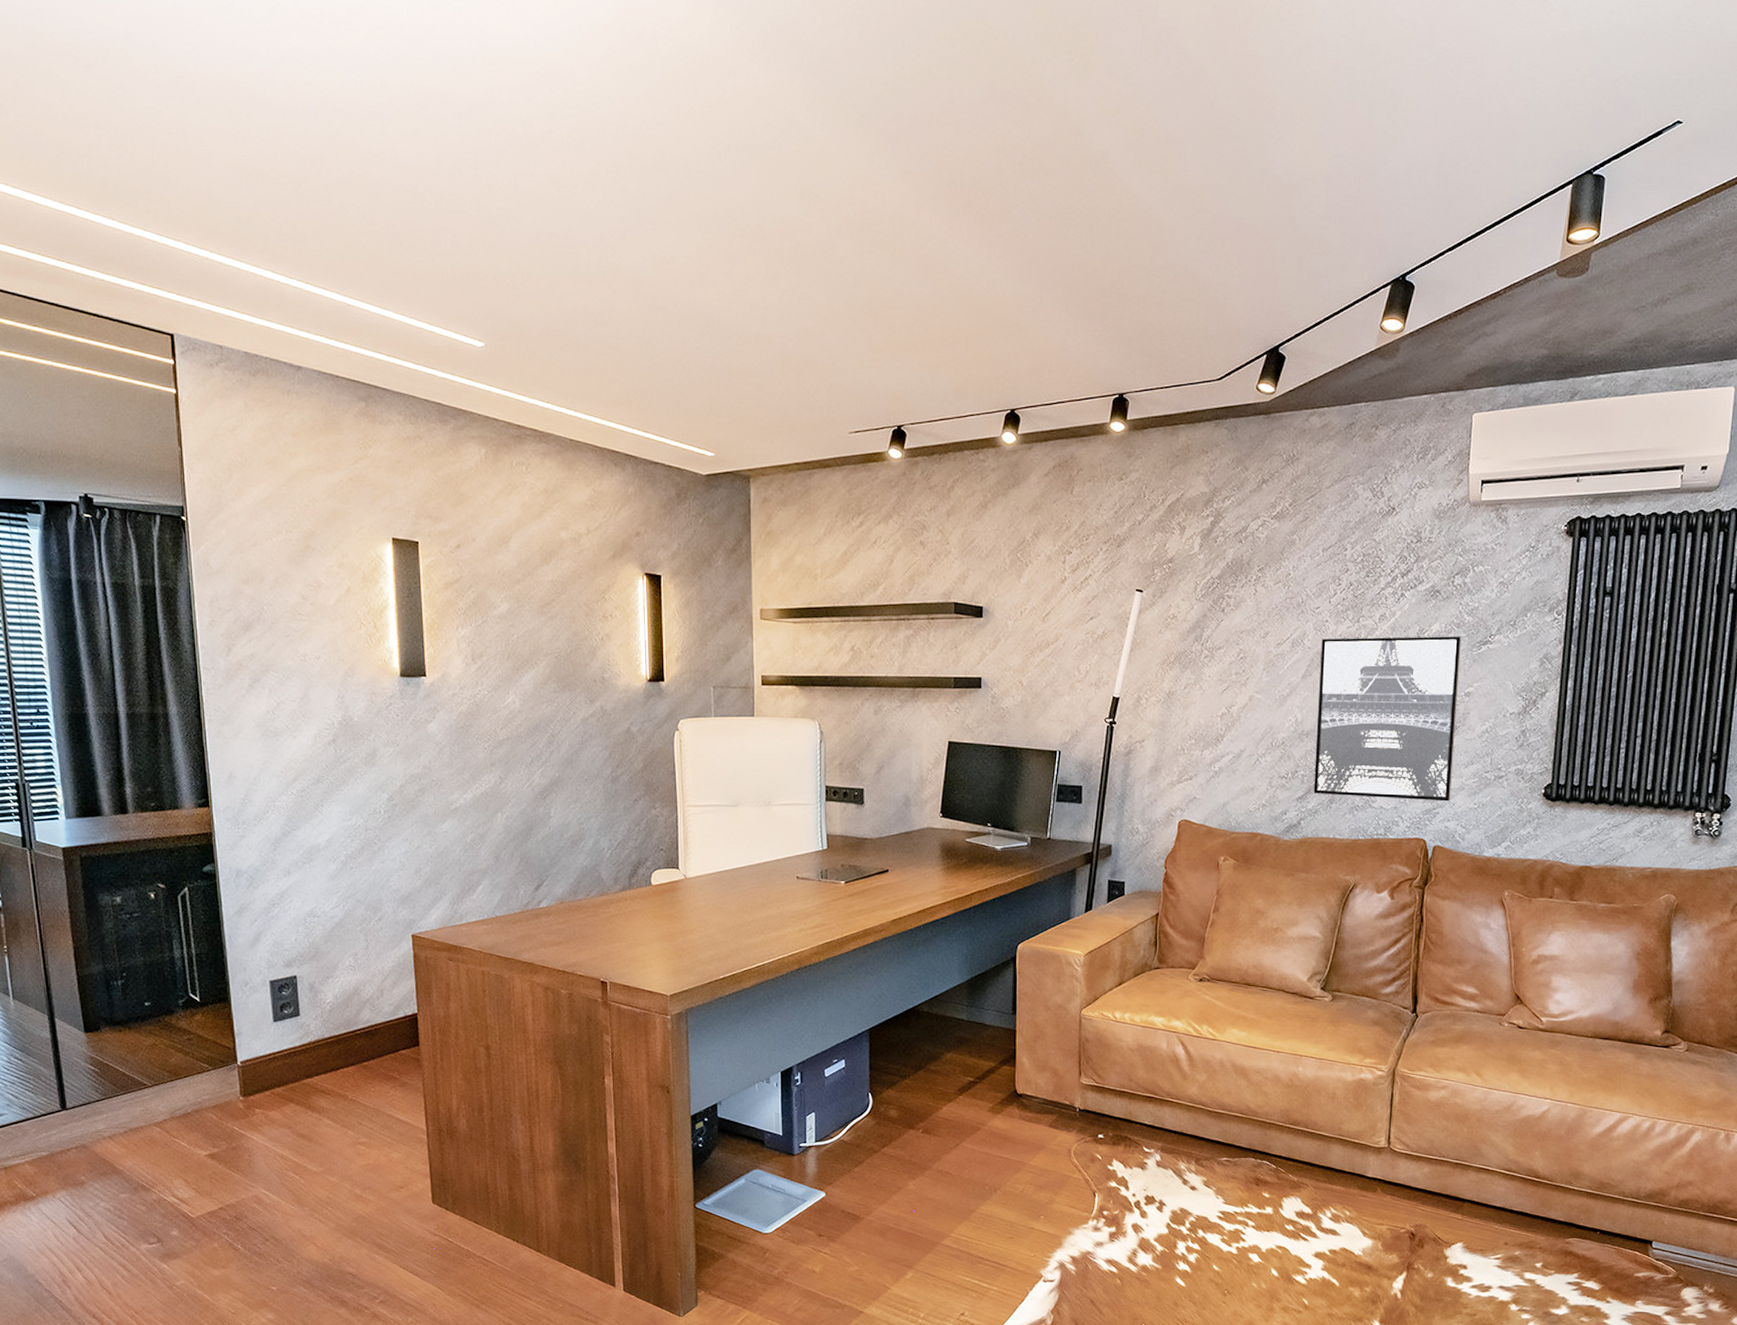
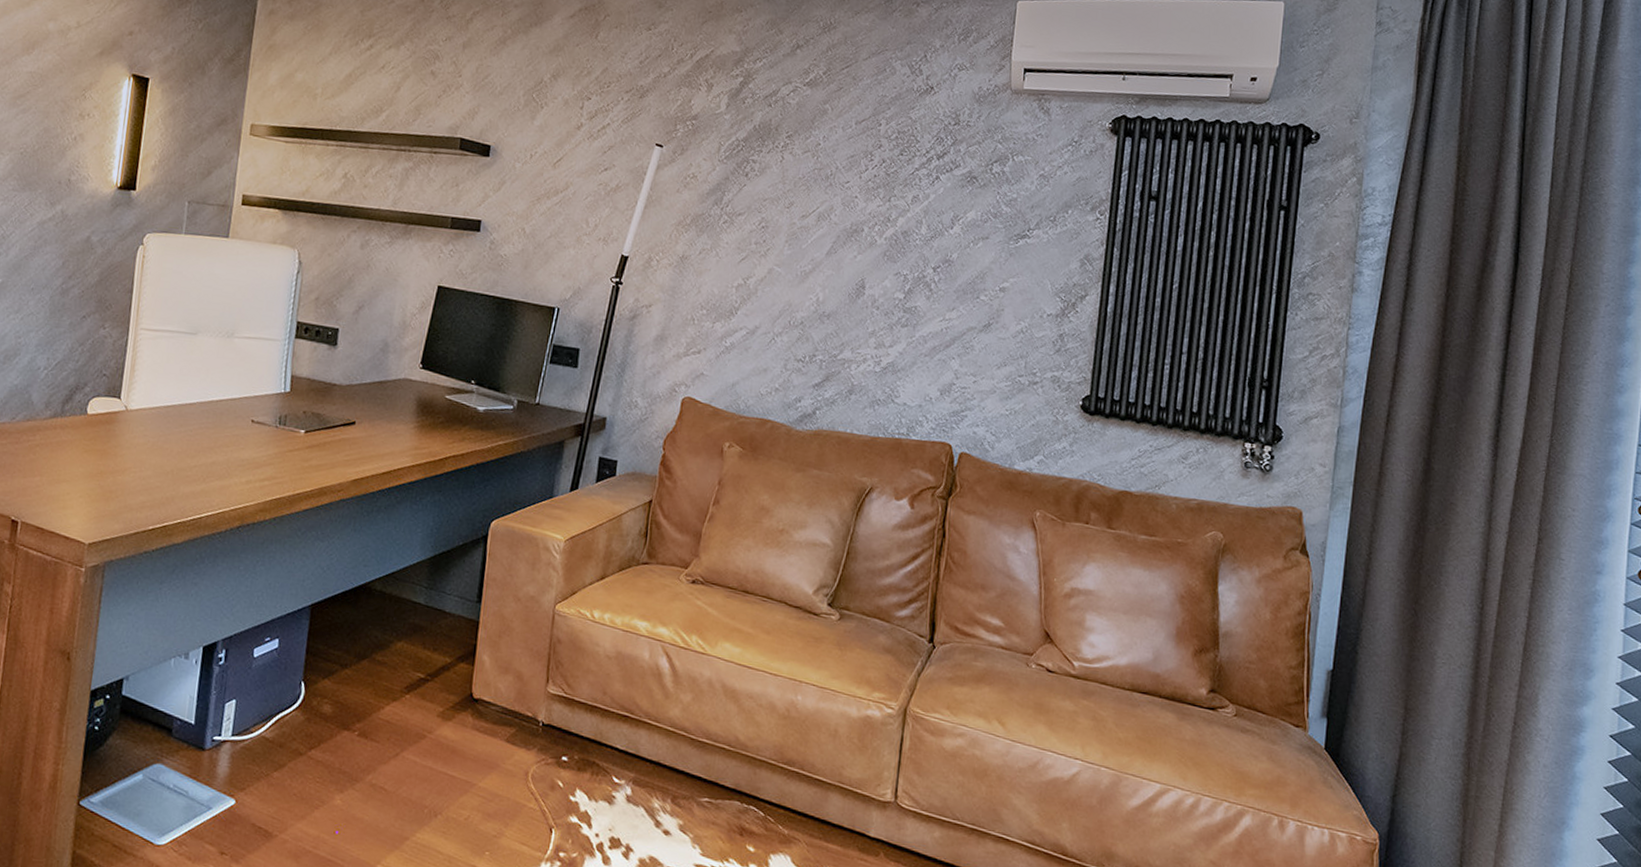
wall art: present [1313,636,1462,802] -> none [832,215,998,405]

